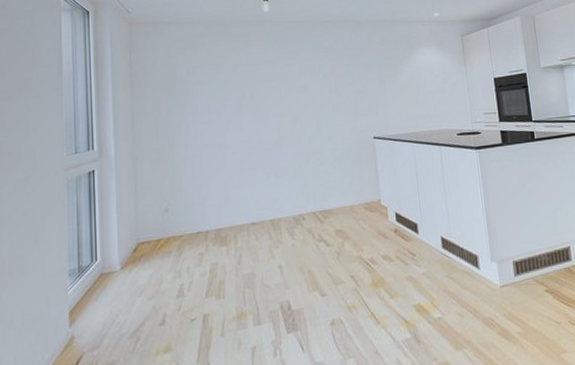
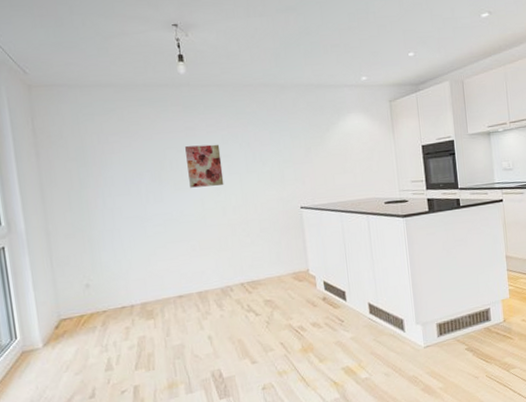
wall art: none [266,76,301,117] -> present [185,144,224,188]

